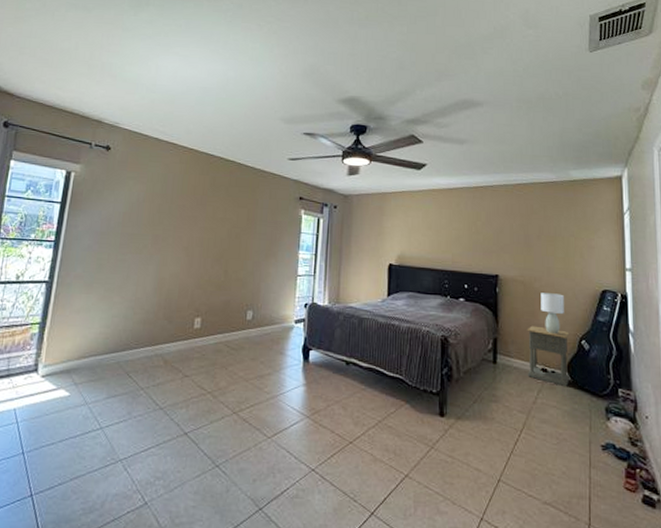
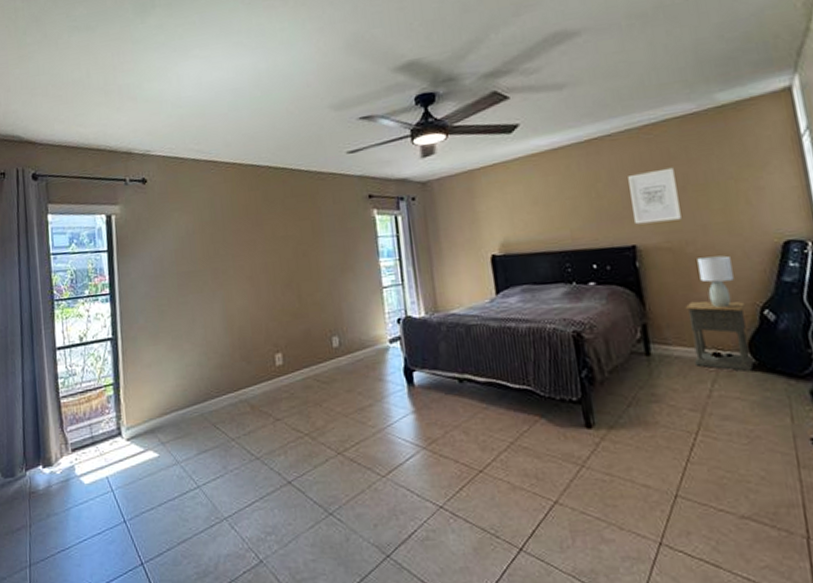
wall art: none [501,219,534,261] -> present [628,167,681,225]

